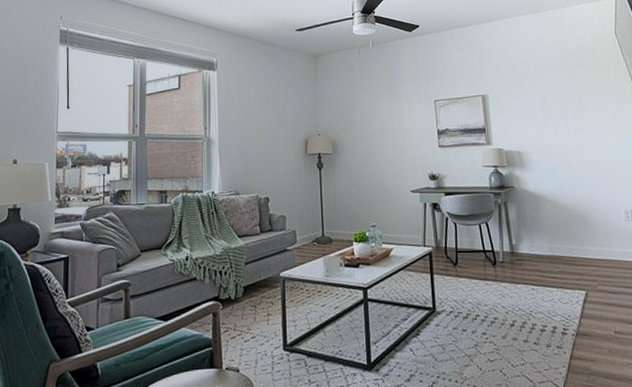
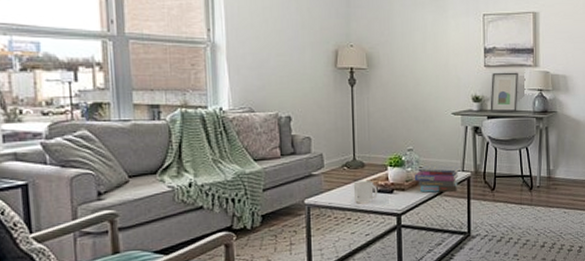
books: none [378,240,423,268] -> present [414,165,462,193]
picture frame: none [446,150,474,189] -> present [490,72,519,112]

